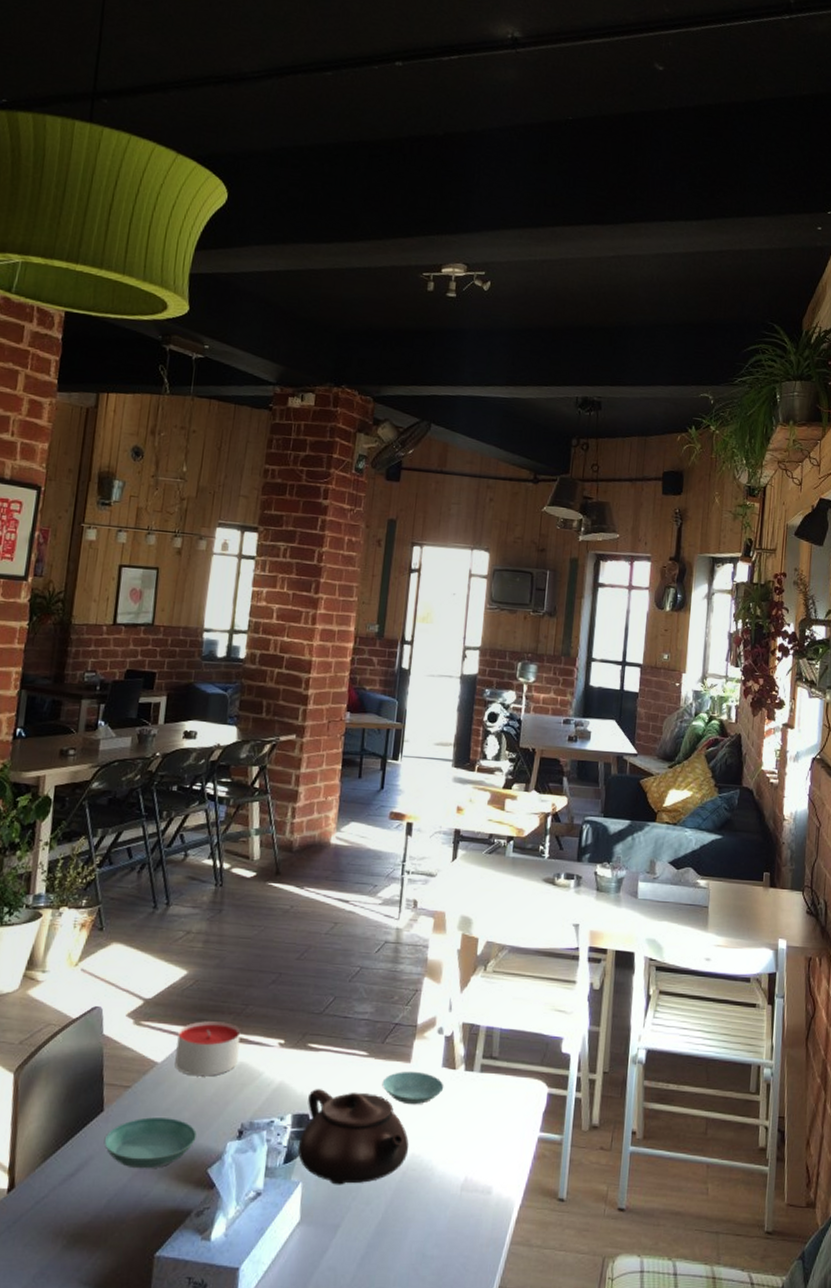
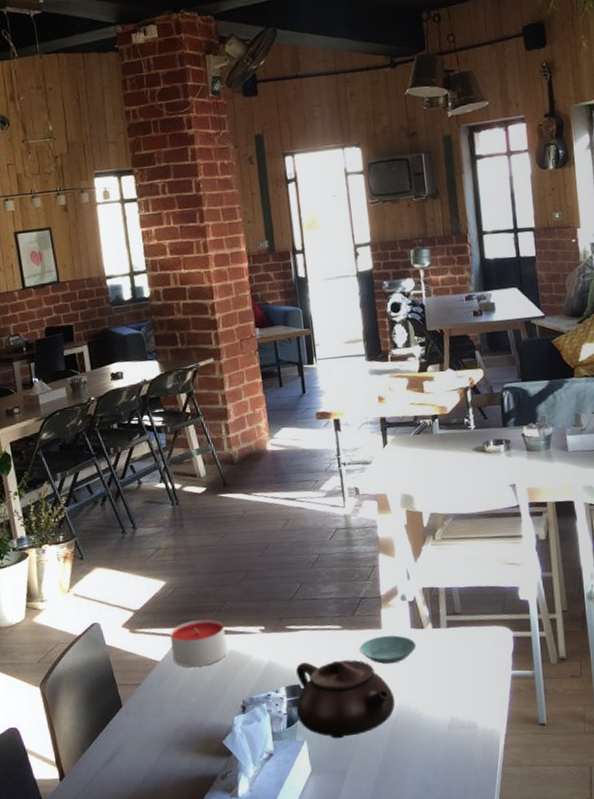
saucer: present [103,1117,198,1169] -> none [128,704,207,749]

